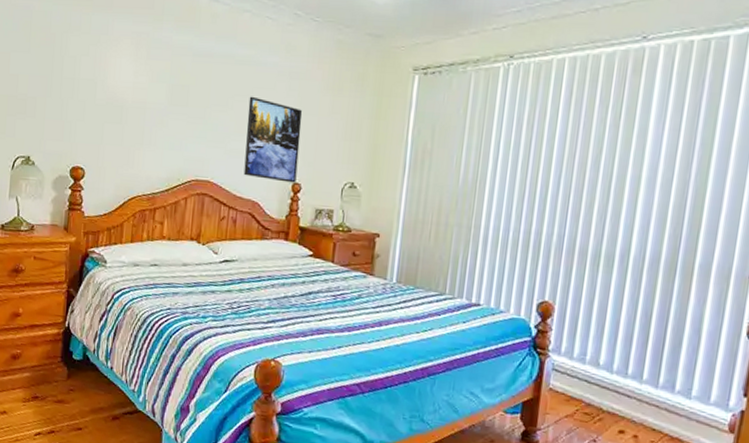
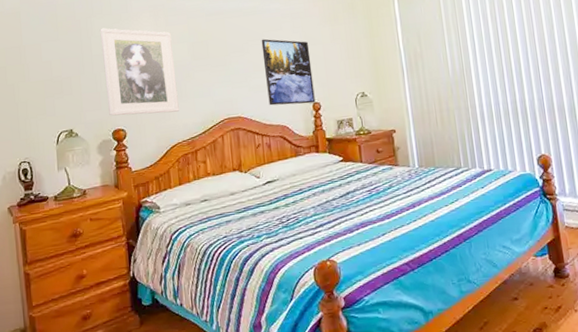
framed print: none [70,48,151,161] -> present [100,28,179,116]

